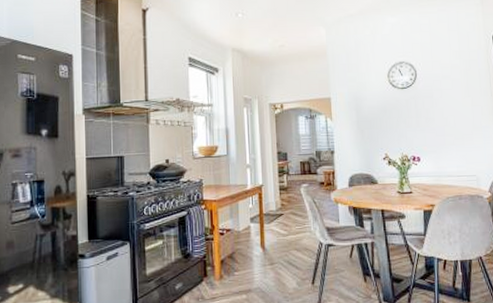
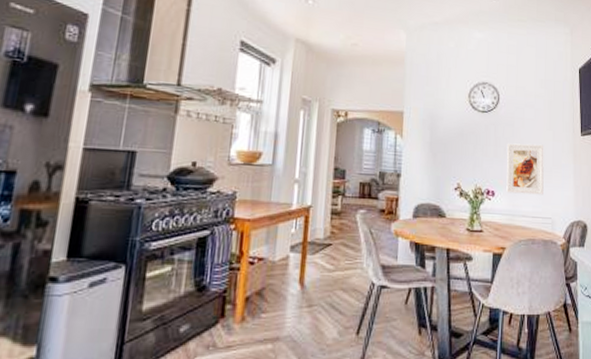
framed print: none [427,111,466,157] -> present [506,143,544,195]

